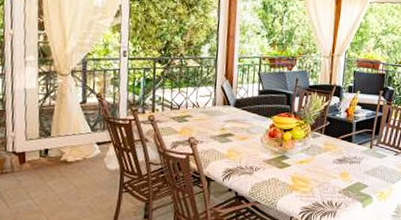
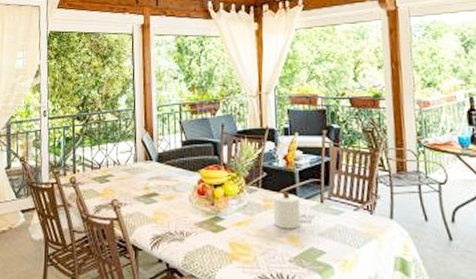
candle: none [330,137,354,168] -> present [272,190,301,229]

